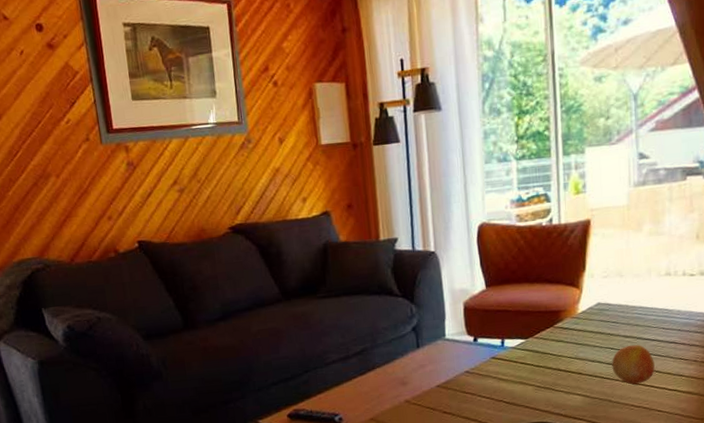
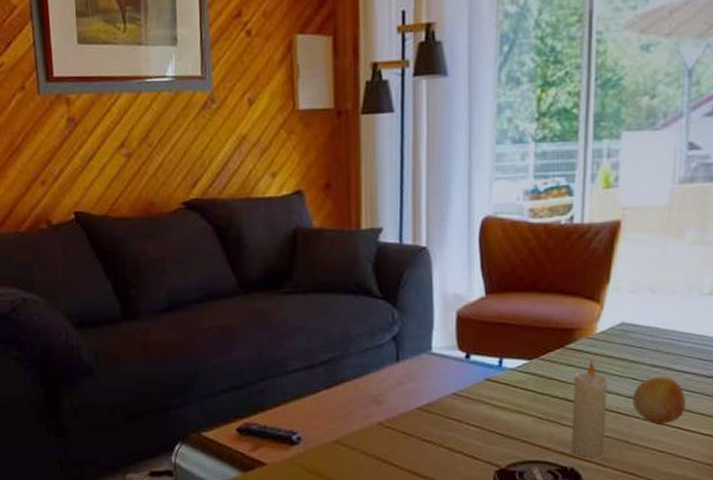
candle: none [563,335,593,416] -> present [571,359,607,457]

